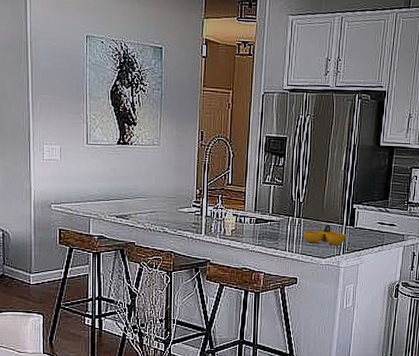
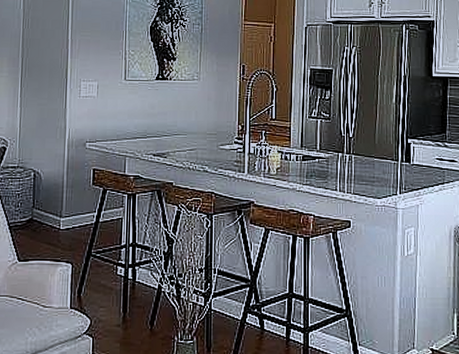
decorative bowl: present [303,224,347,245] -> none [355,161,403,184]

